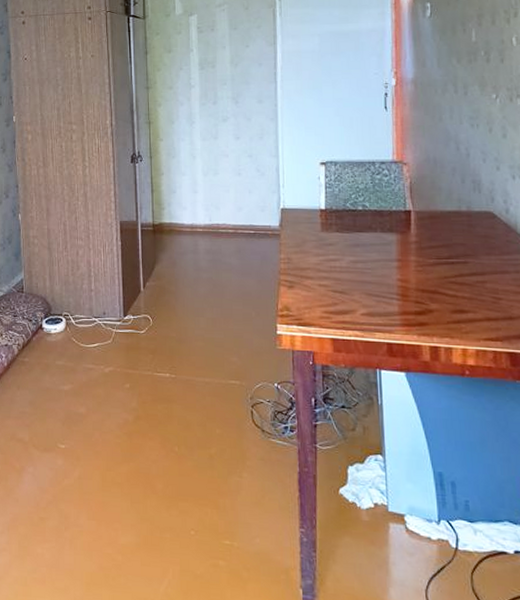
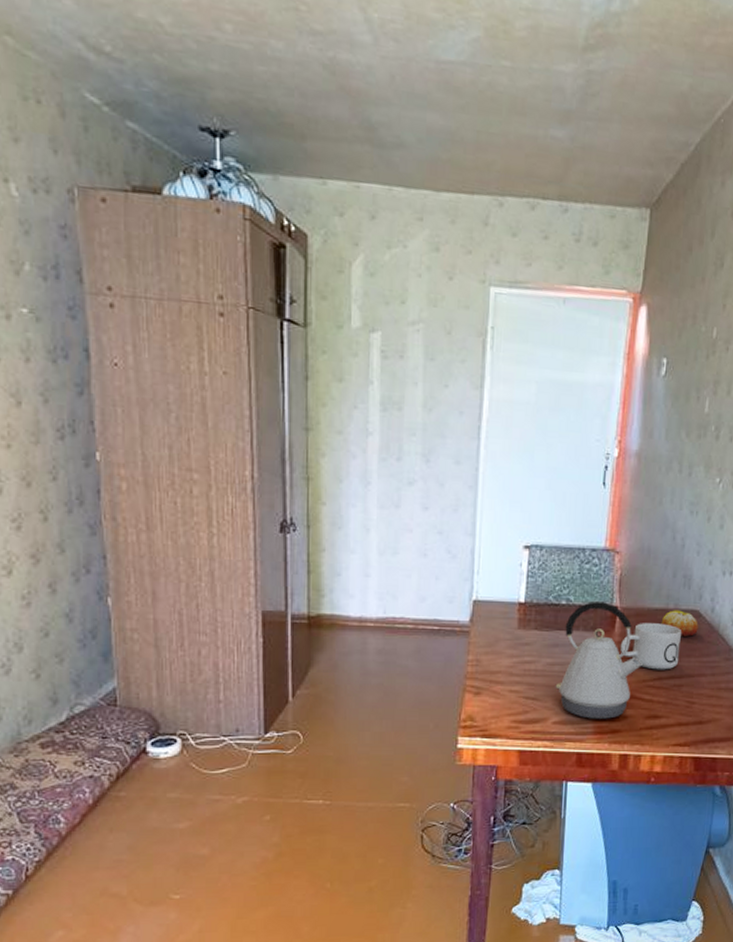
kettle: none [360,207,442,312] -> present [555,601,643,719]
mug: none [417,224,479,267] -> present [620,623,681,670]
fruit: none [455,212,495,236] -> present [661,610,698,637]

